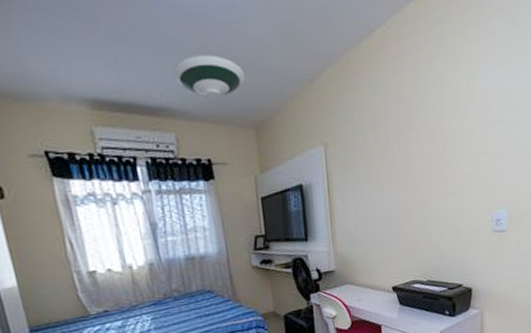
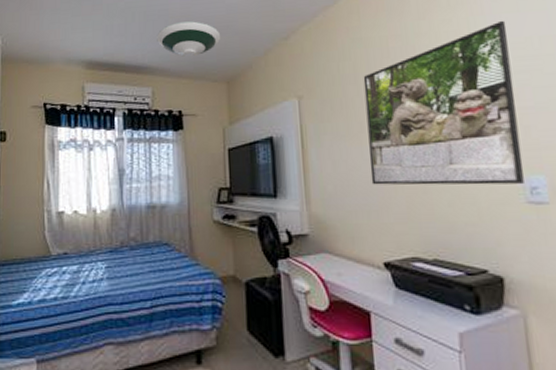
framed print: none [381,72,496,225] -> present [363,20,524,185]

